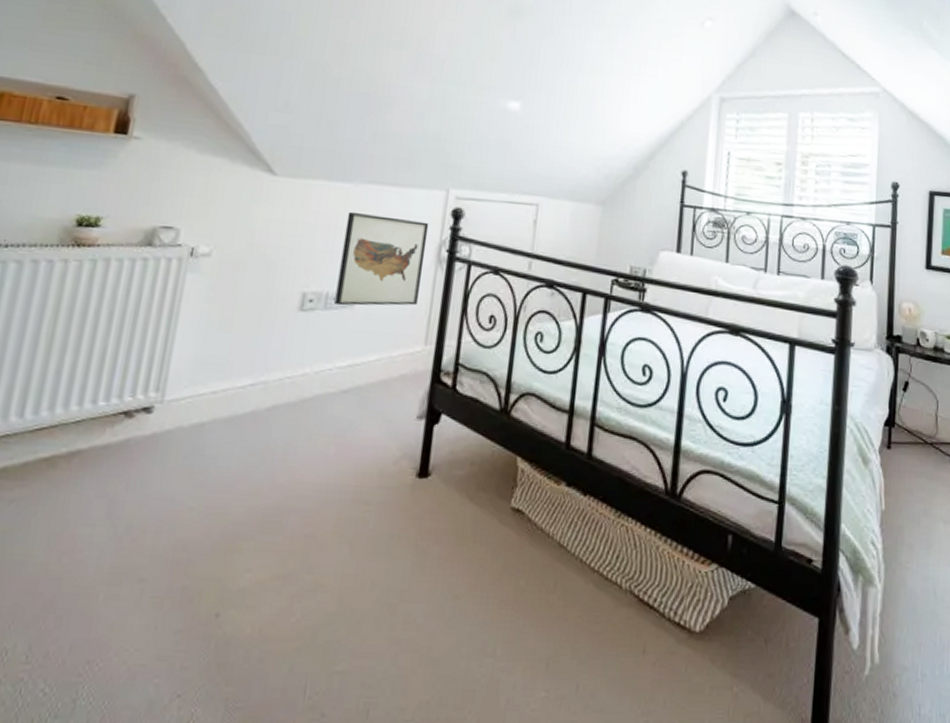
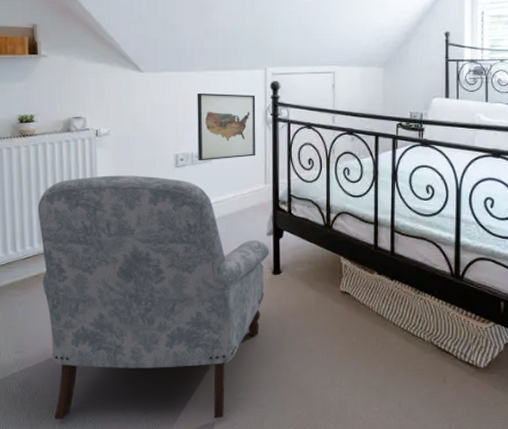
armchair: none [21,313,418,707] -> present [37,175,270,420]

